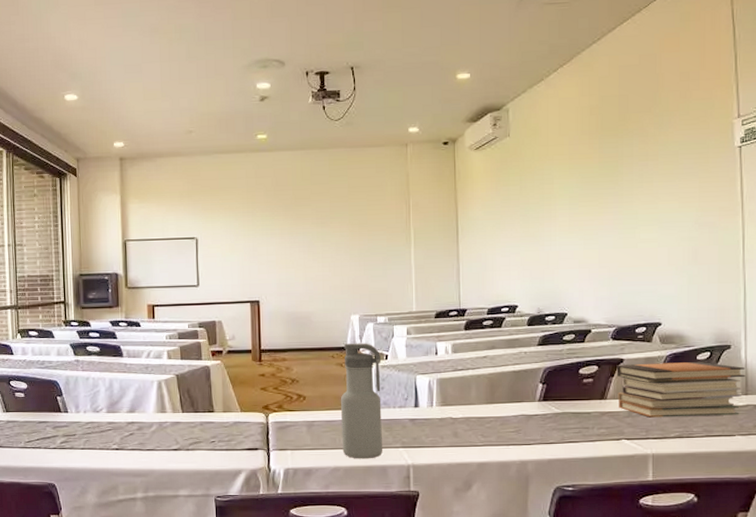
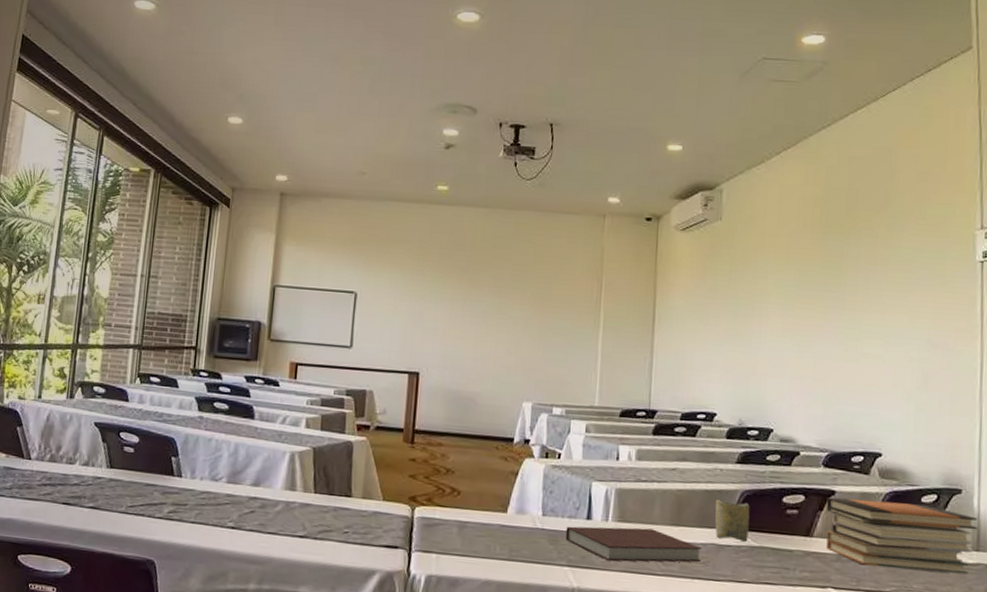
water bottle: present [340,343,382,459] -> none [497,434,553,576]
notebook: none [398,409,514,440] -> present [565,526,702,563]
cup: none [522,377,552,410] -> present [715,499,750,542]

